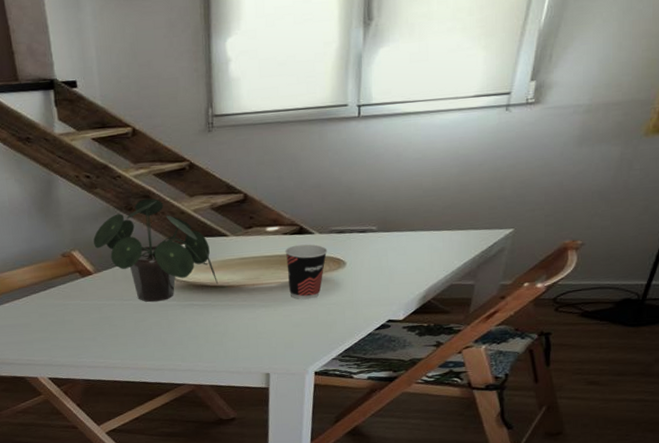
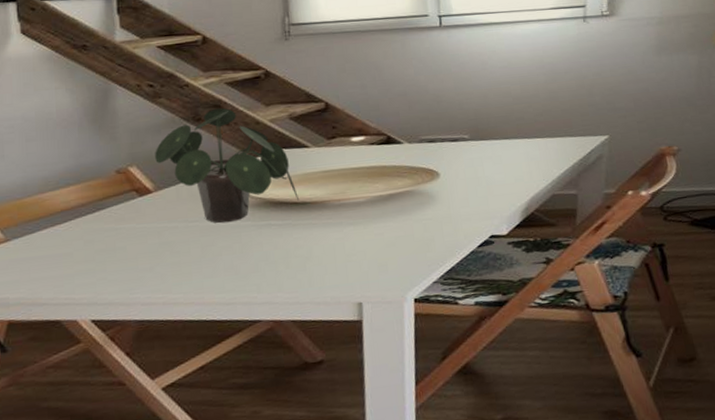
cup: present [285,244,328,300] -> none [372,154,419,216]

